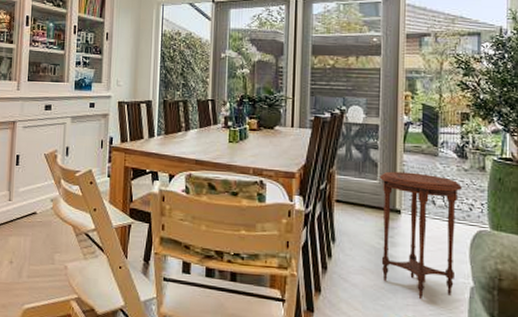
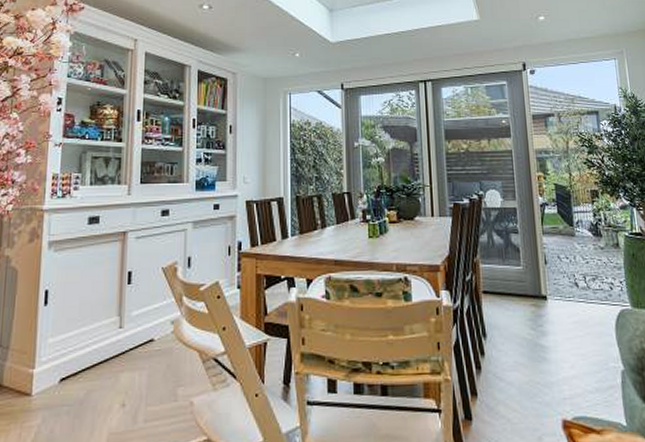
side table: present [379,171,462,300] -> none [522,255,606,391]

